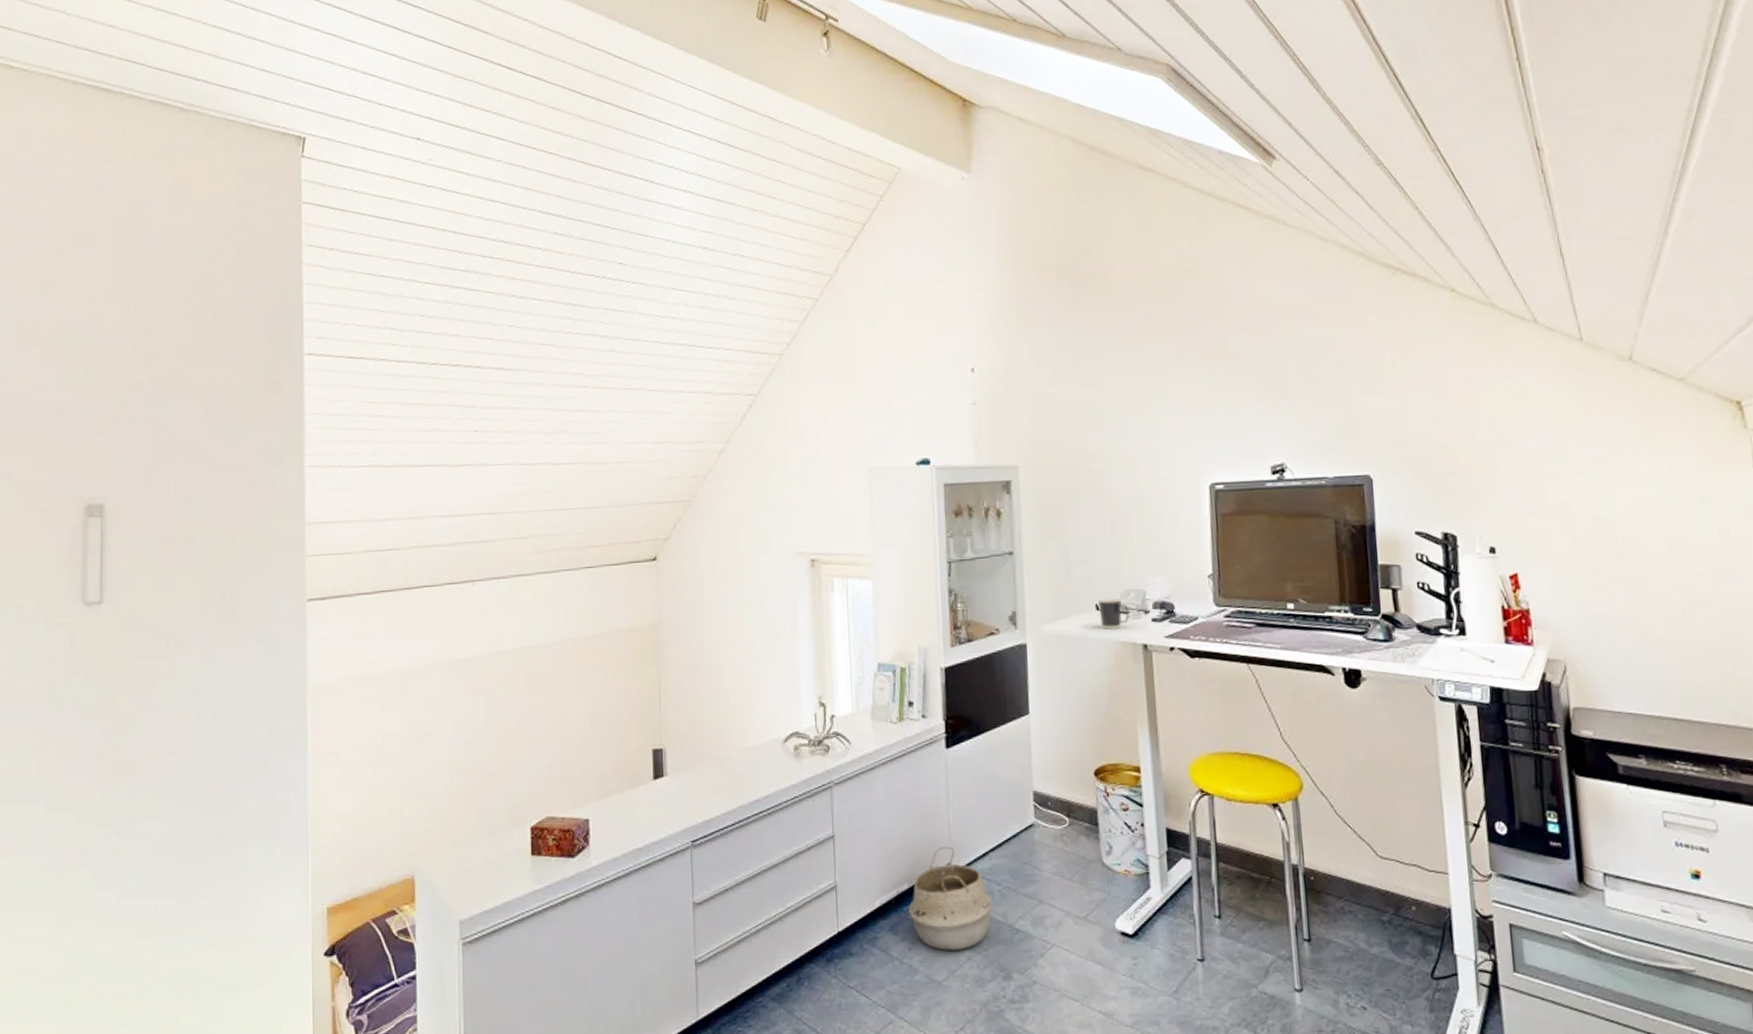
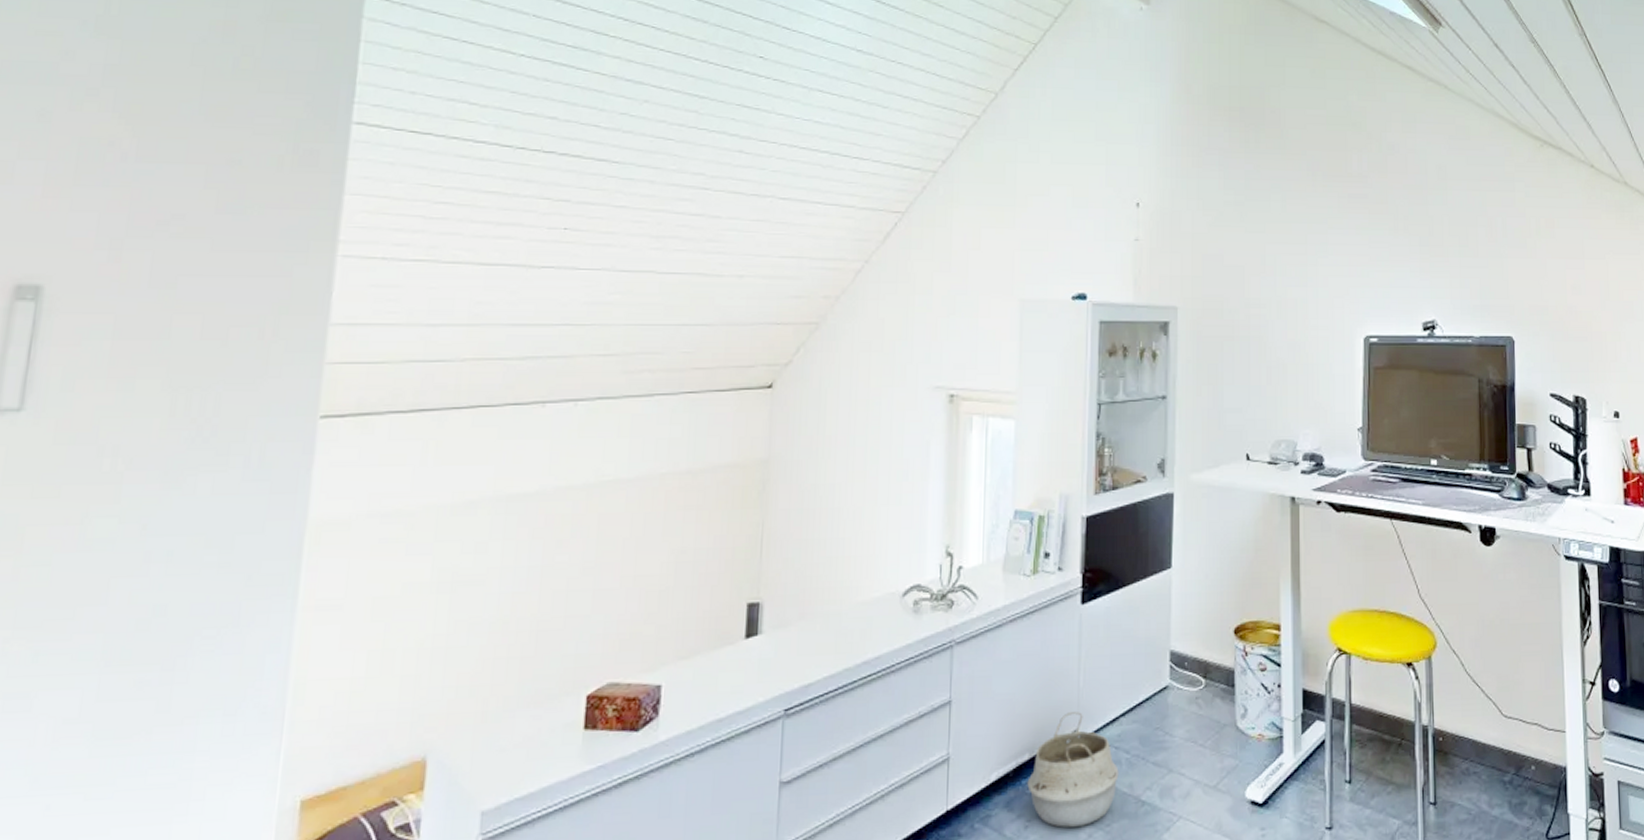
mug: present [1098,599,1129,630] -> none [1249,449,1279,482]

